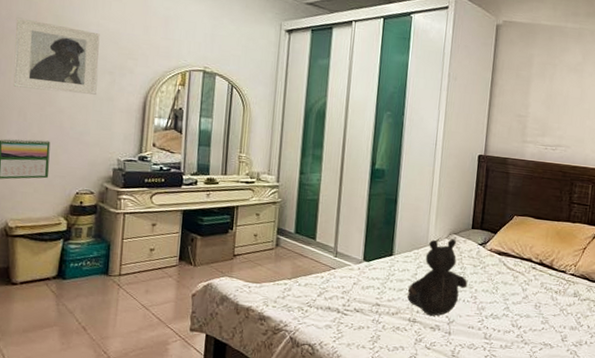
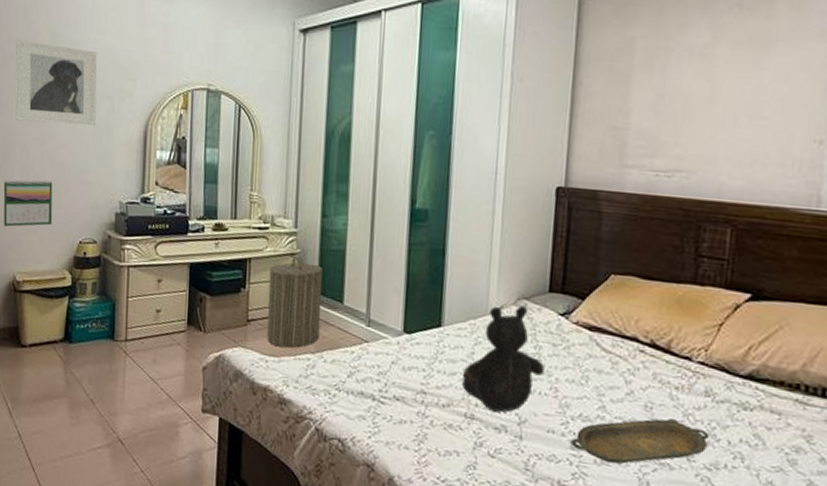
laundry hamper: none [250,205,299,276] -> present [267,257,322,349]
serving tray: none [485,312,576,347] -> present [570,418,710,464]

